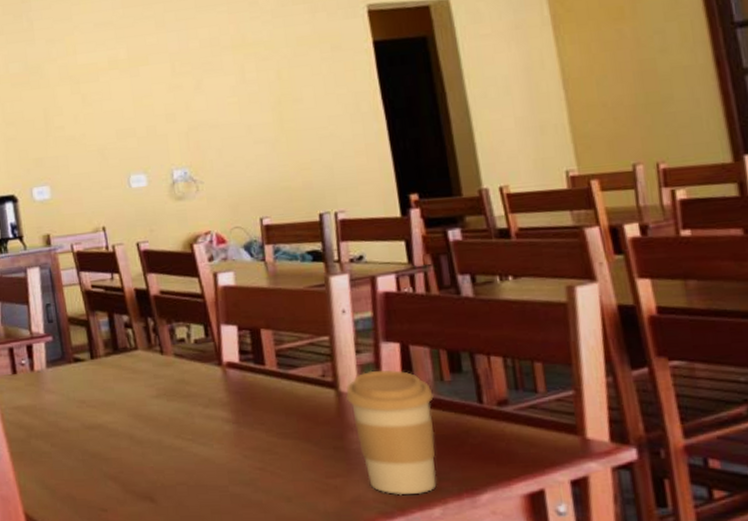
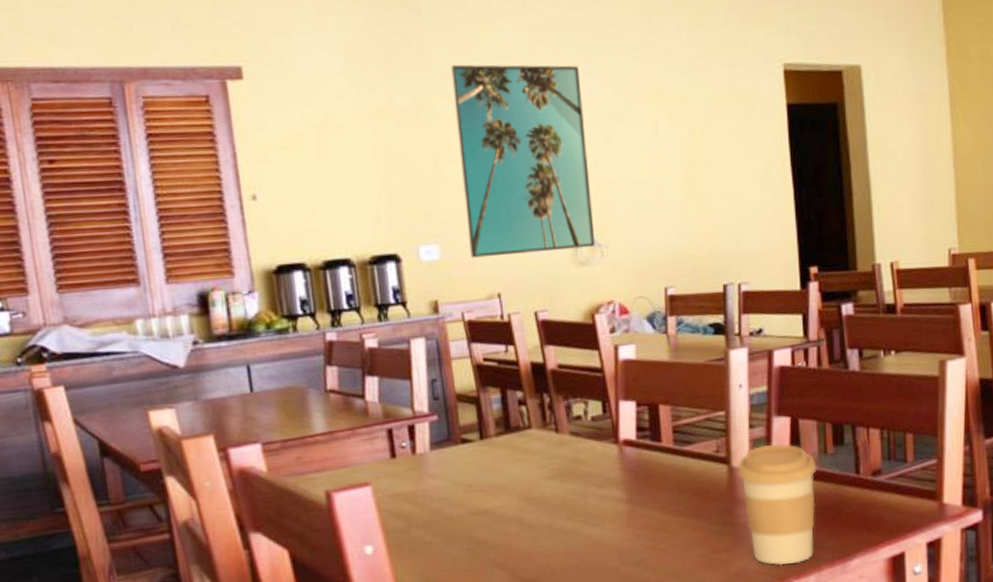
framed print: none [56,24,191,197] -> present [451,64,596,258]

